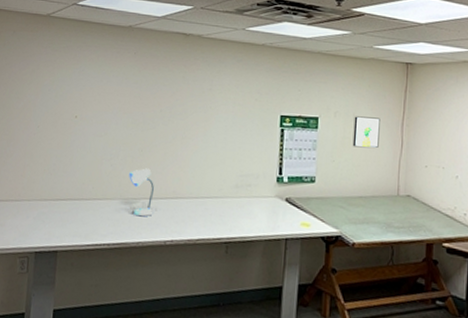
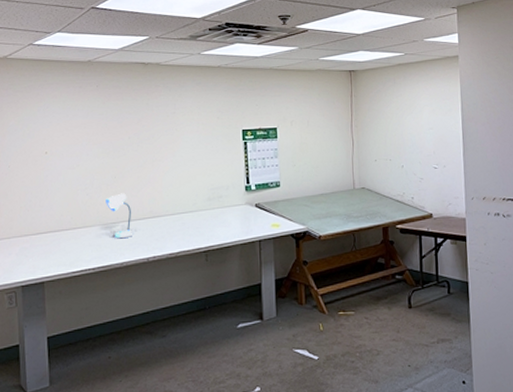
wall art: present [352,116,380,148] -> none [309,122,333,151]

